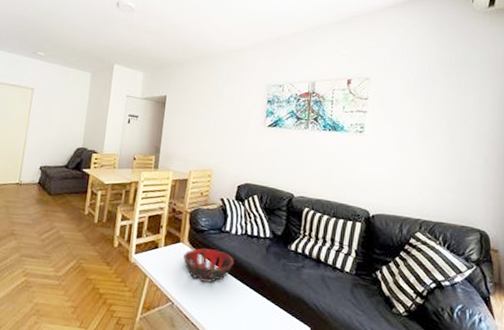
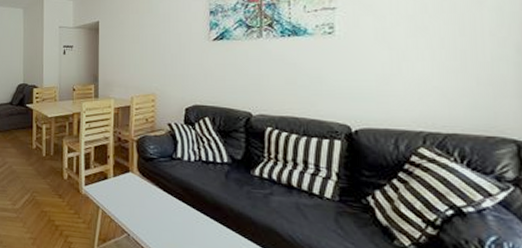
decorative bowl: present [183,248,235,283] -> none [135,177,191,213]

